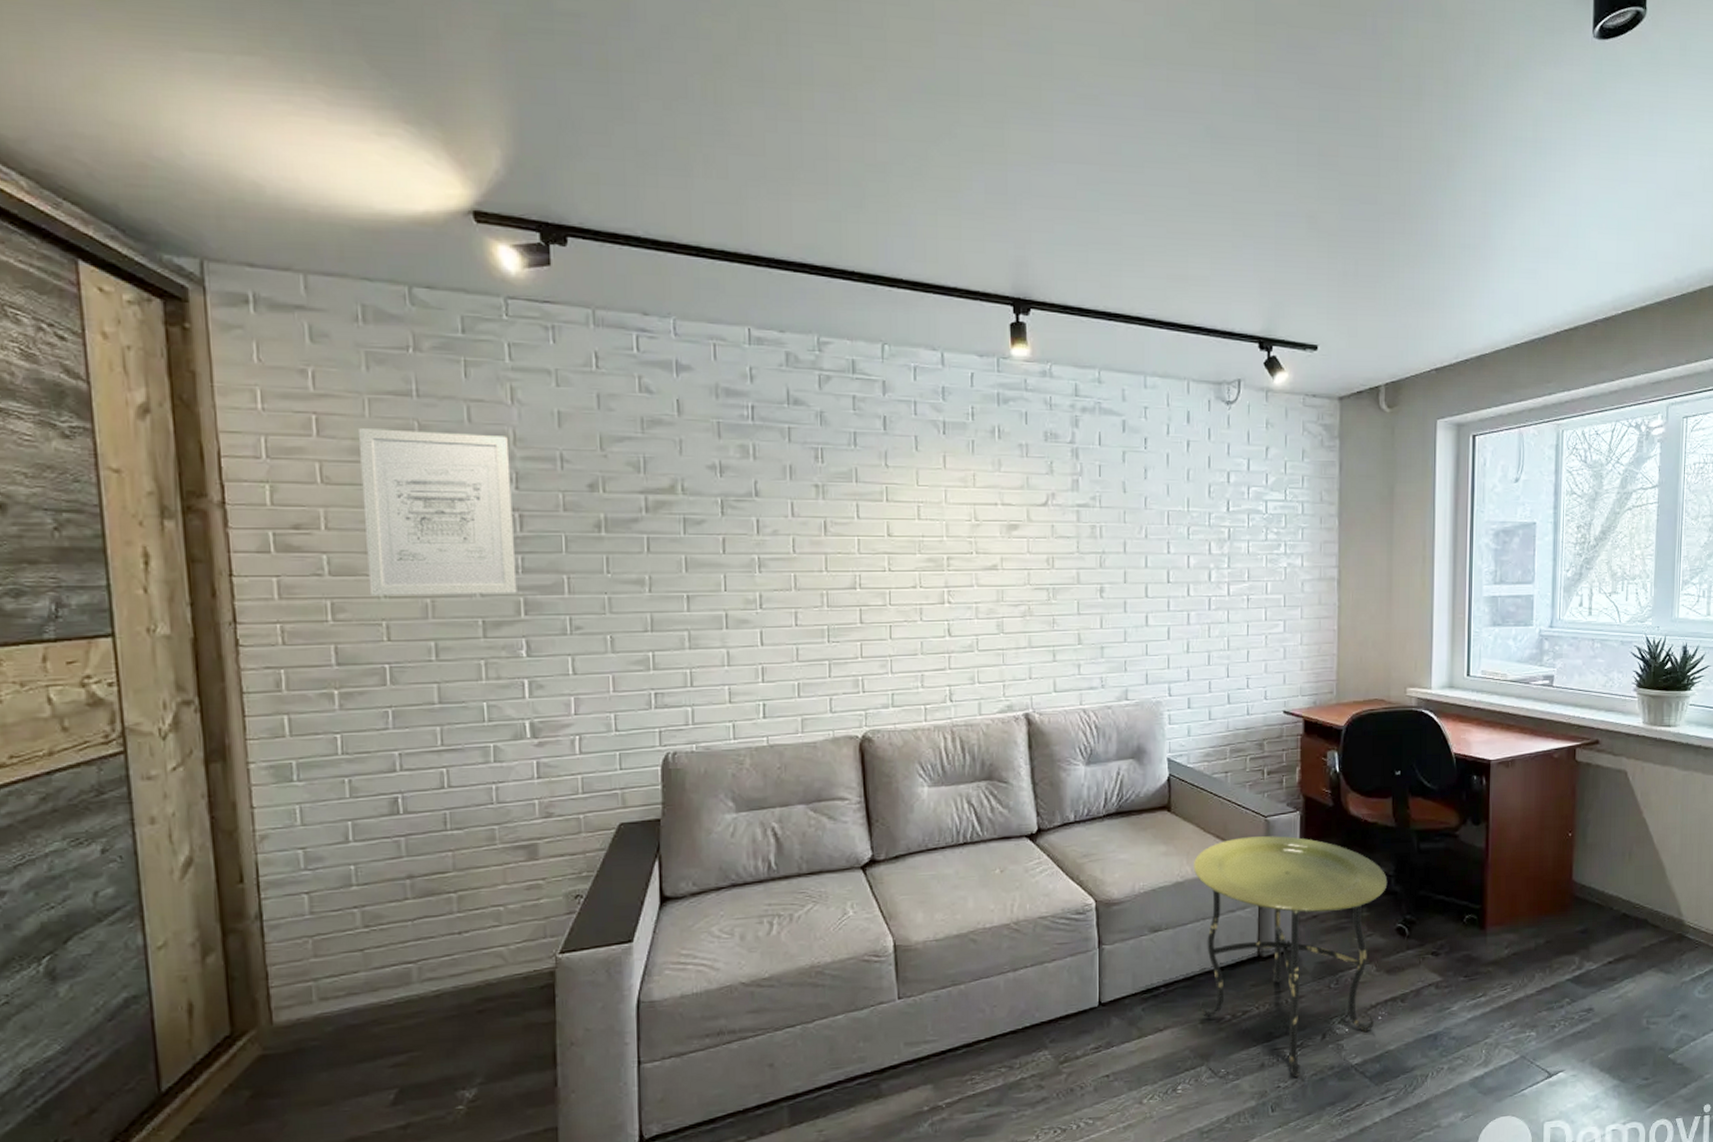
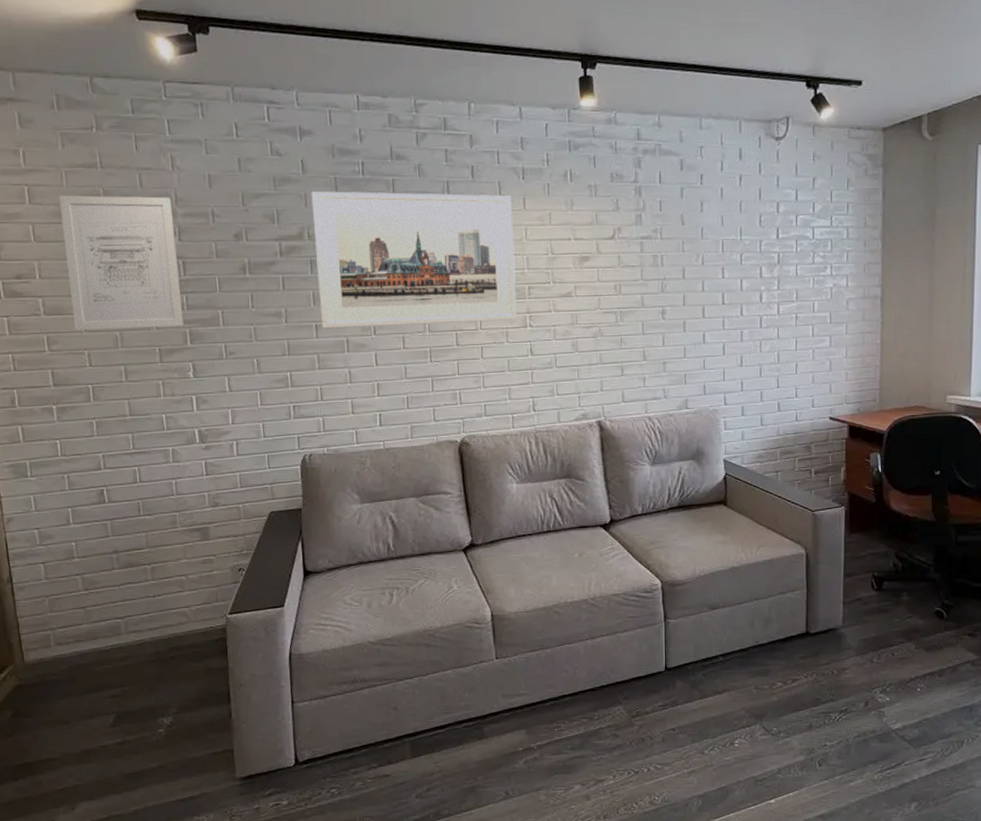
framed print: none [687,437,933,601] -> present [311,191,517,329]
side table: present [1193,836,1388,1078] -> none [747,528,927,738]

